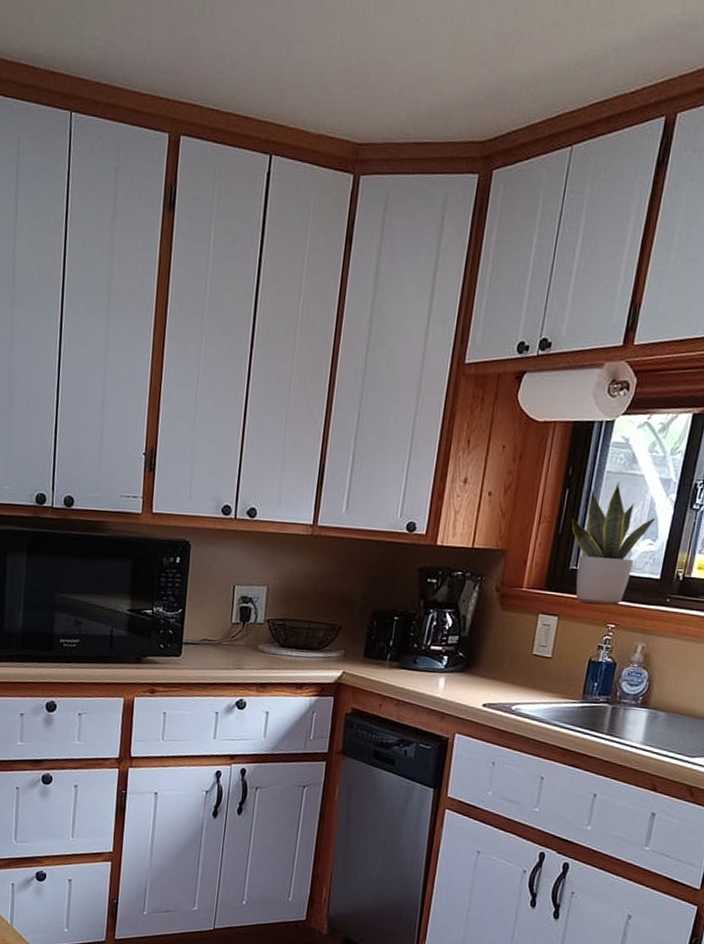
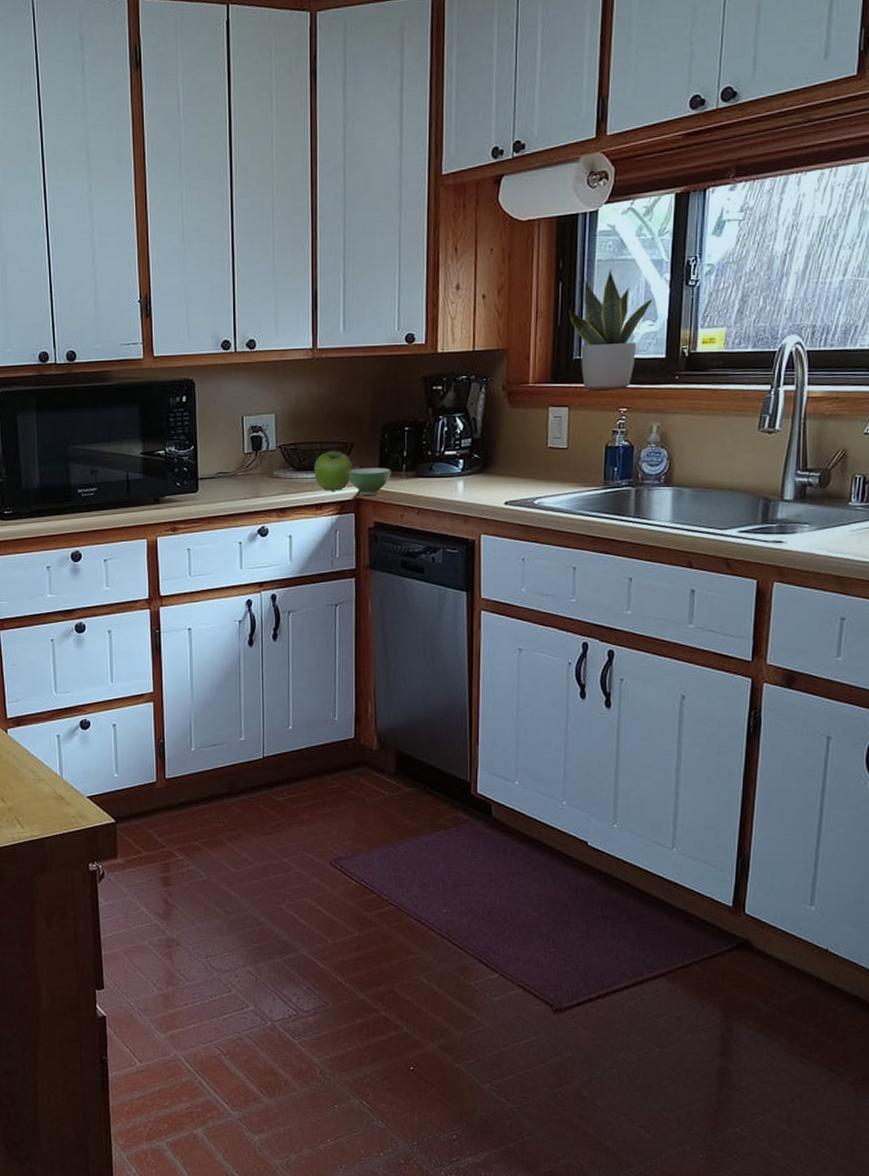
fruit: none [298,631,339,673] -> present [313,451,353,491]
bowl: none [331,652,377,681] -> present [347,467,392,495]

